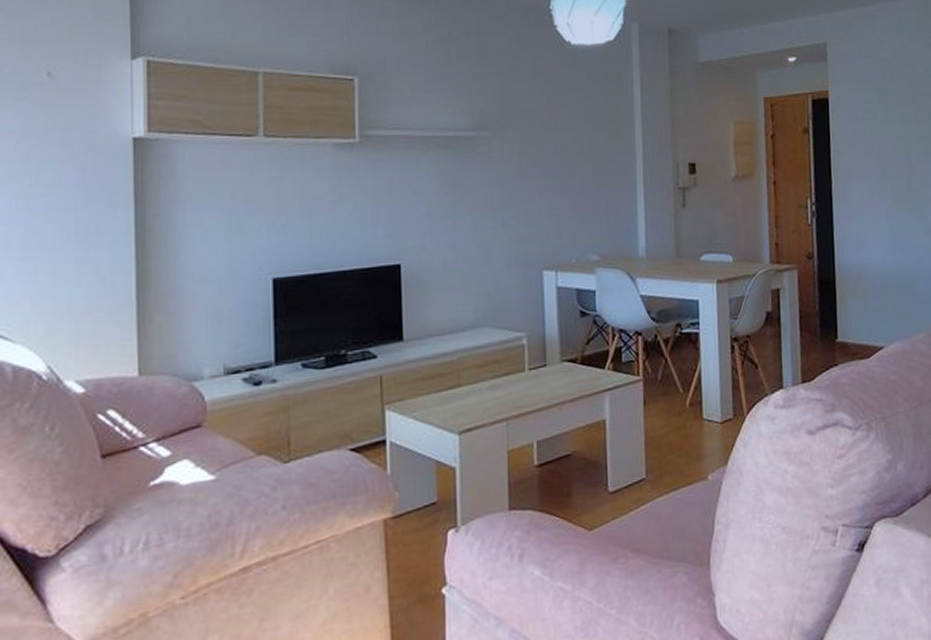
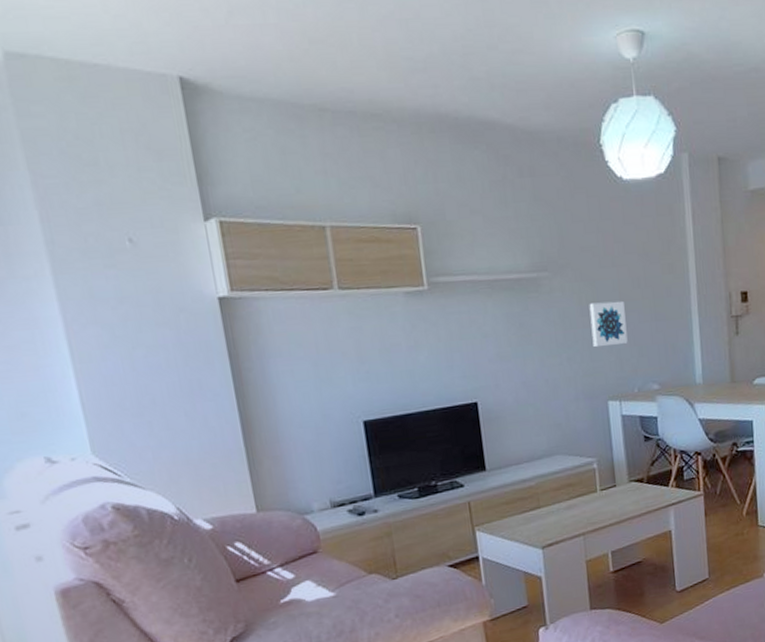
wall art: none [528,165,568,213] -> present [589,300,628,348]

